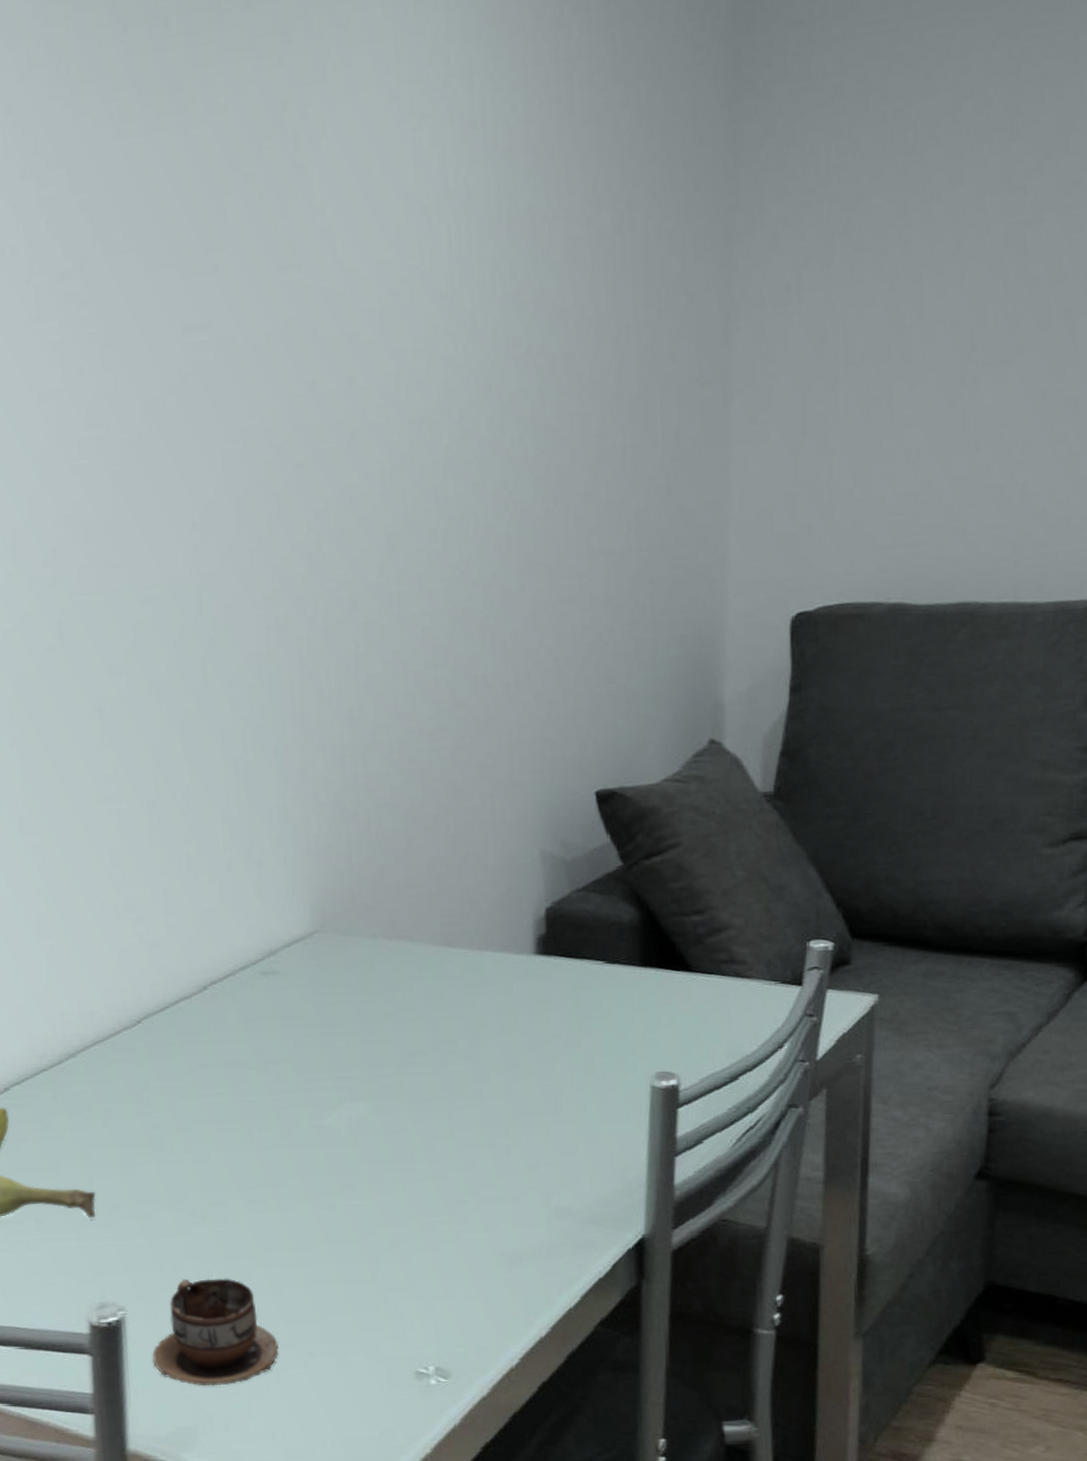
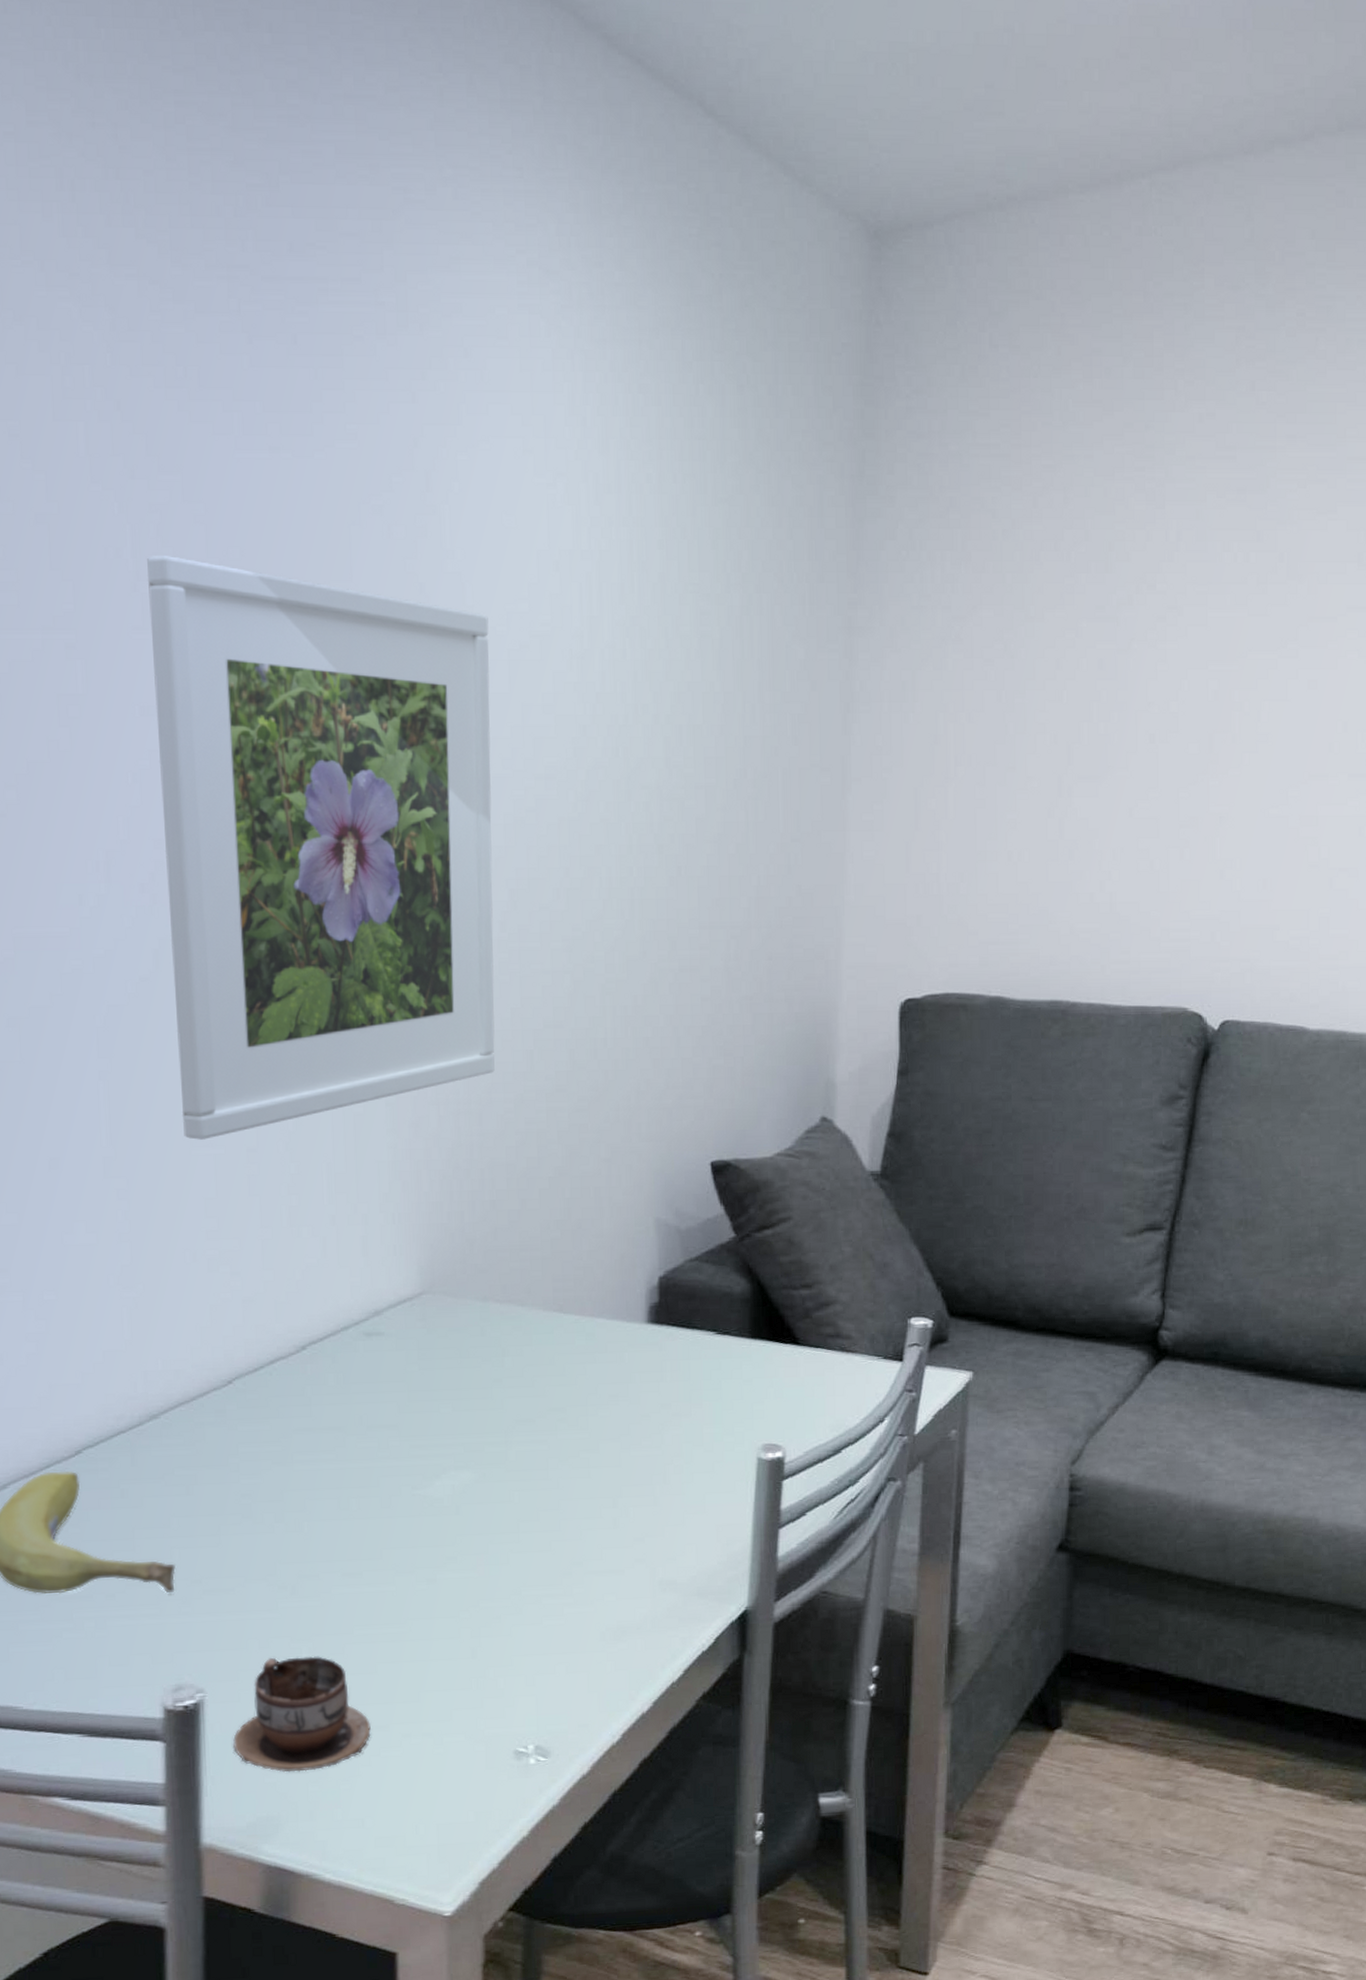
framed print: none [39,246,378,796] -> present [147,555,495,1140]

